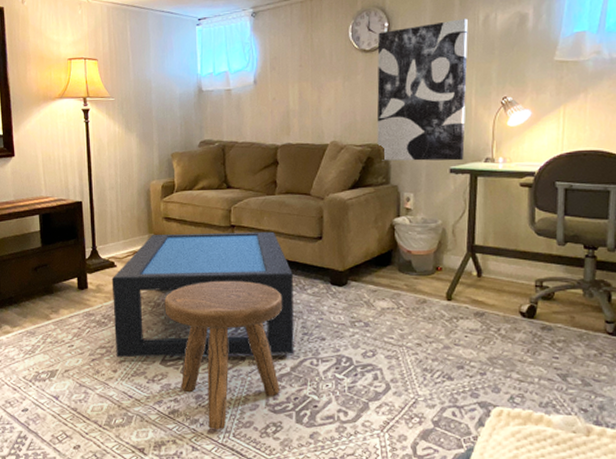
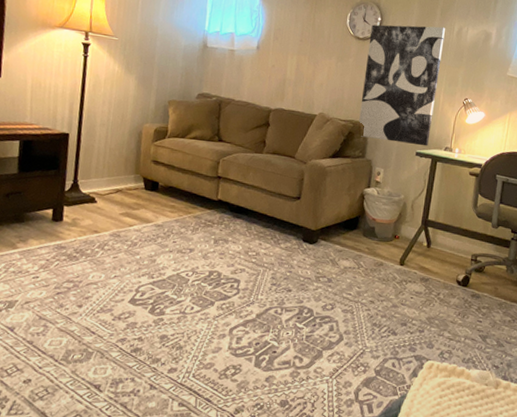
coffee table: present [111,231,294,358] -> none [83,176,270,302]
stool: present [164,281,282,430] -> none [140,226,257,370]

